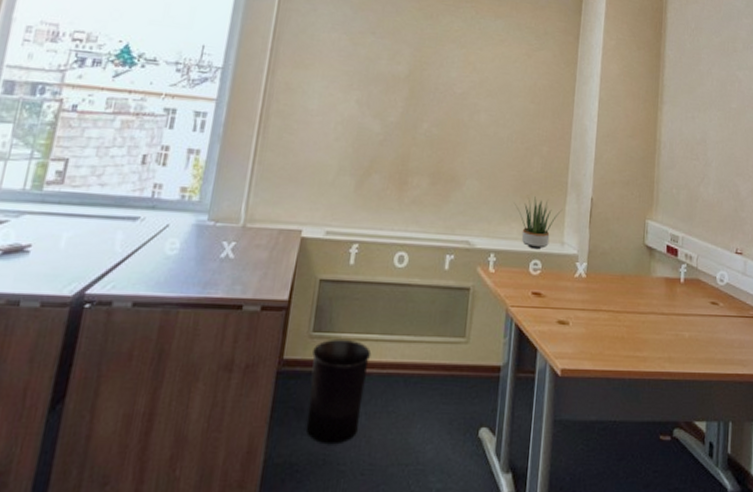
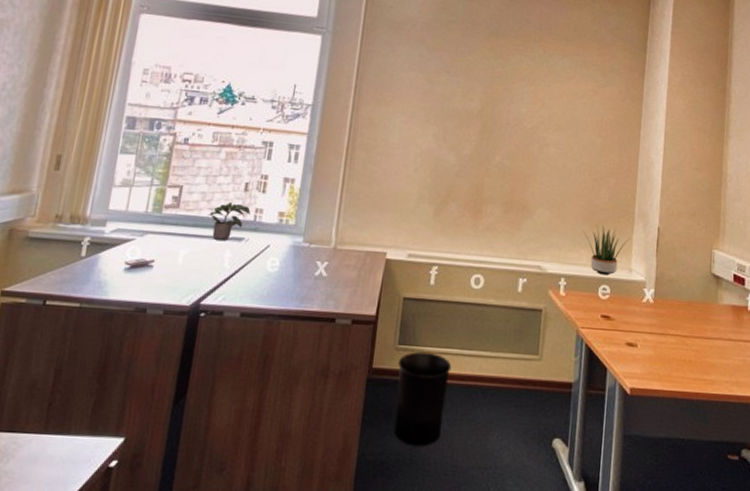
potted plant: none [97,176,148,221] -> present [207,201,251,241]

